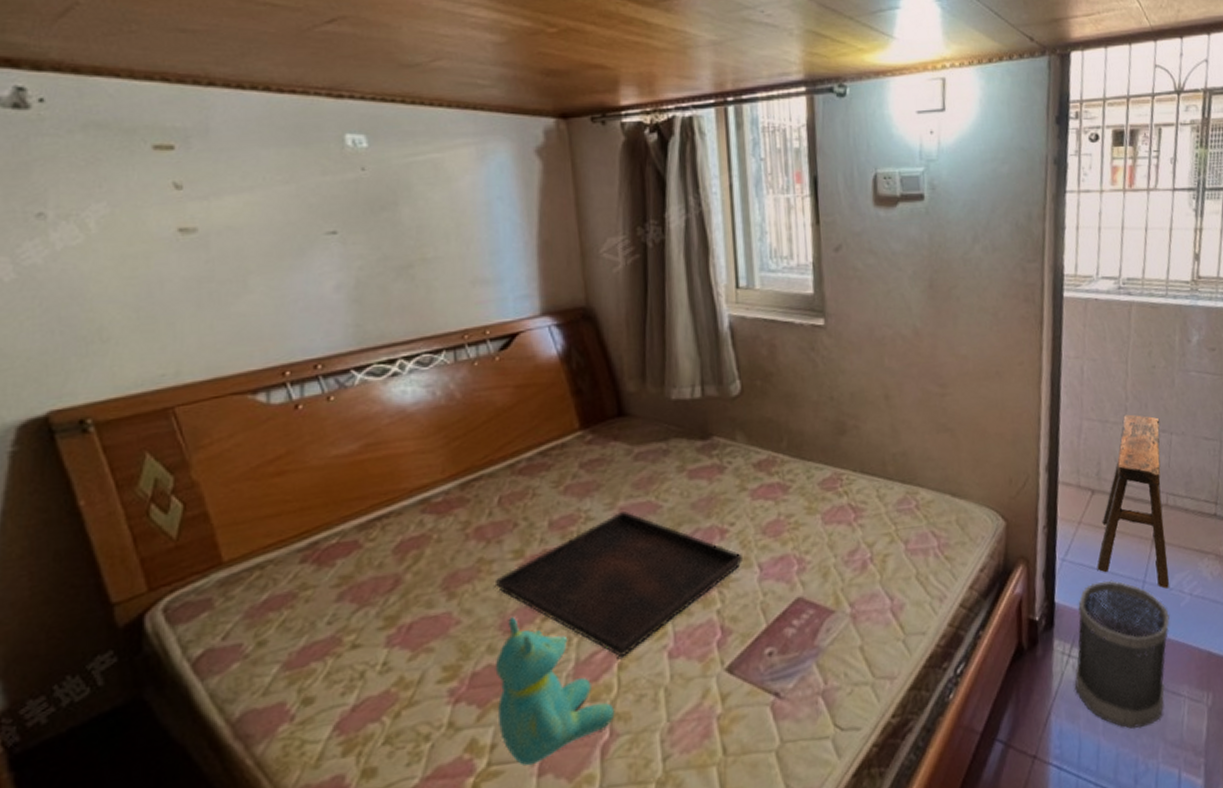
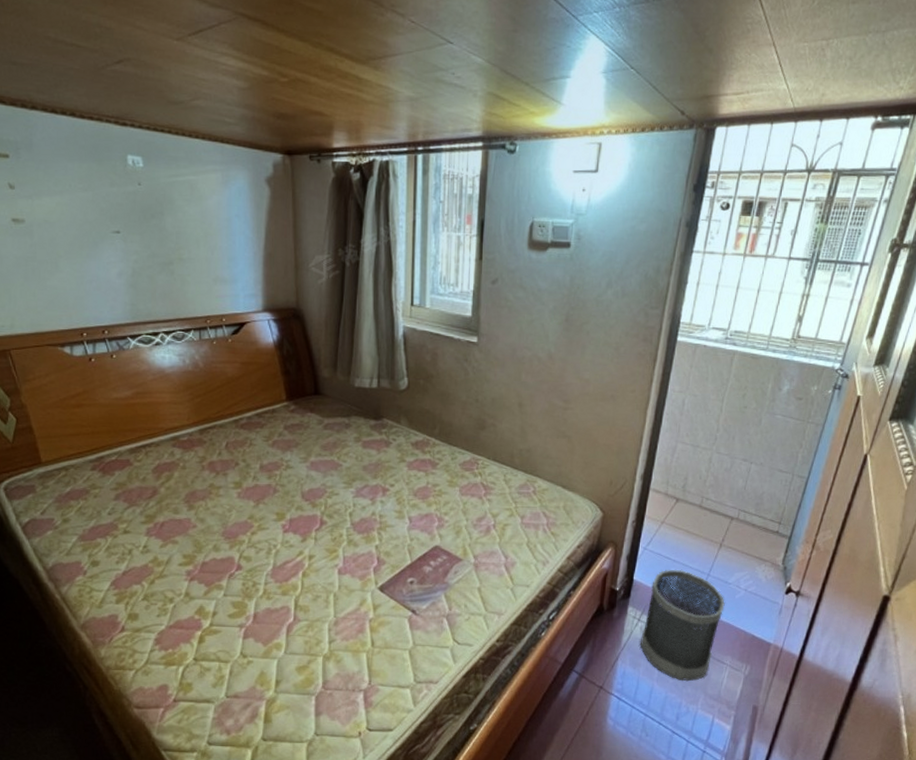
serving tray: present [494,511,742,658] -> none [220,465,397,568]
teddy bear: present [495,617,615,766] -> none [218,529,298,631]
stool: present [1097,414,1169,589] -> none [671,443,743,582]

